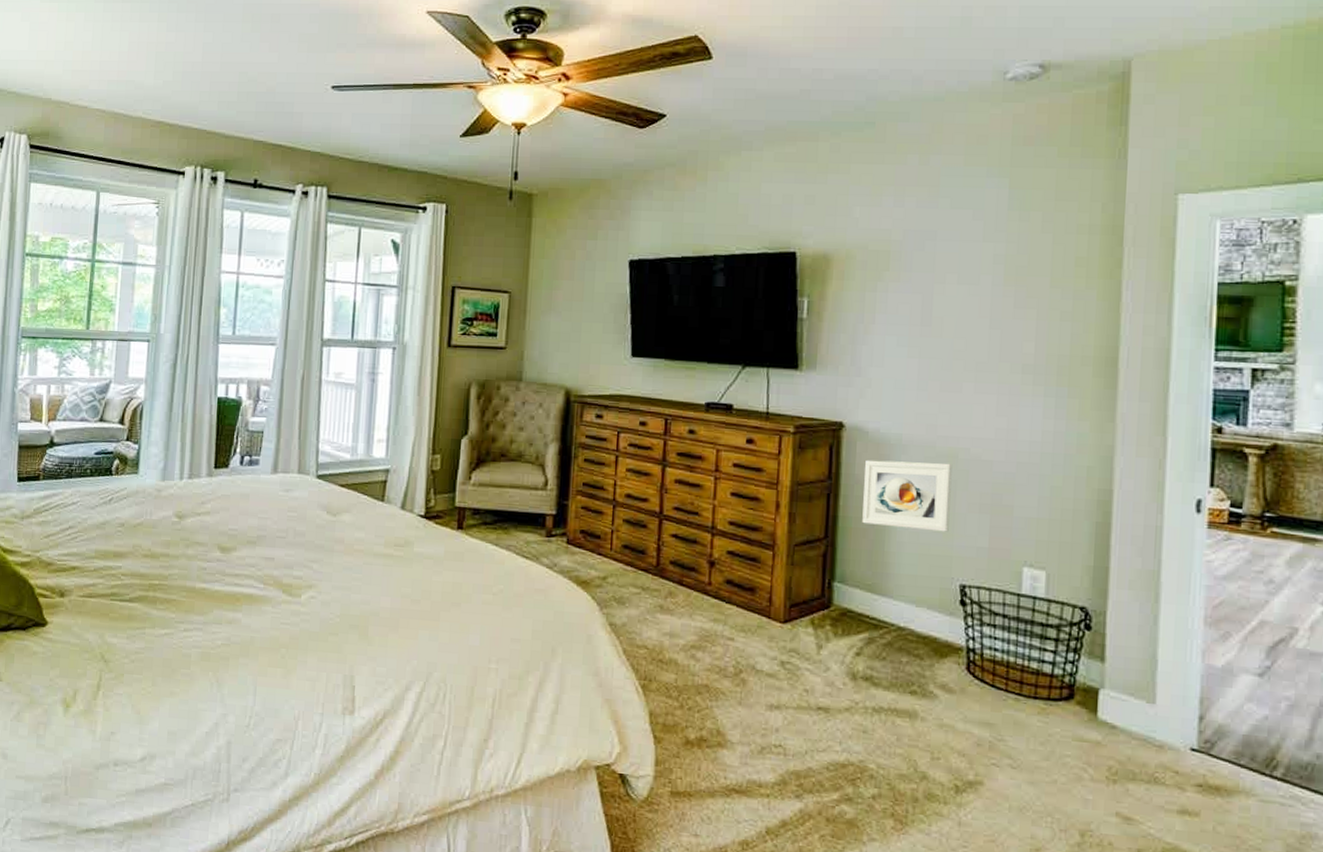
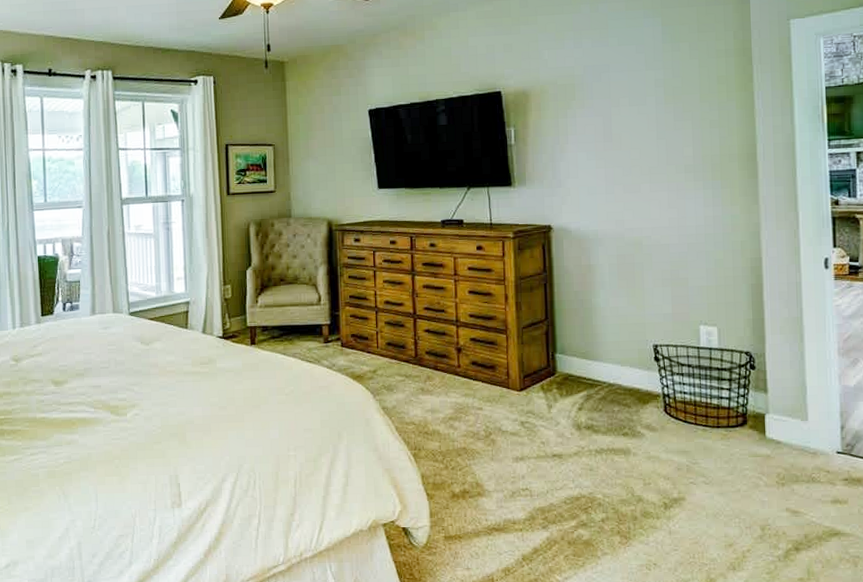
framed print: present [862,460,952,532] -> none [572,249,641,305]

